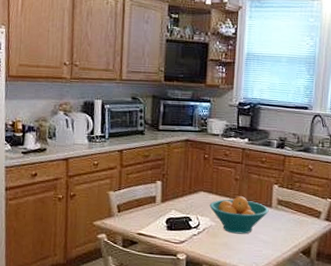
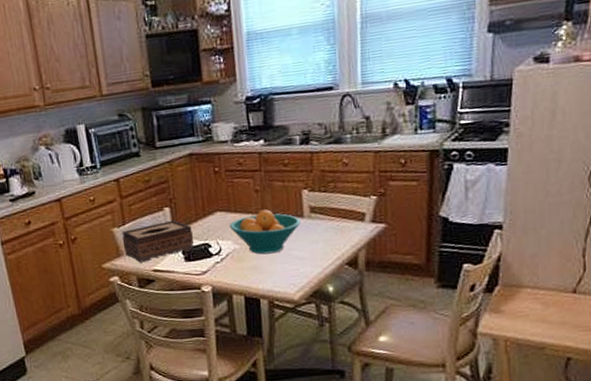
tissue box: none [115,192,178,225] -> present [122,219,195,263]

